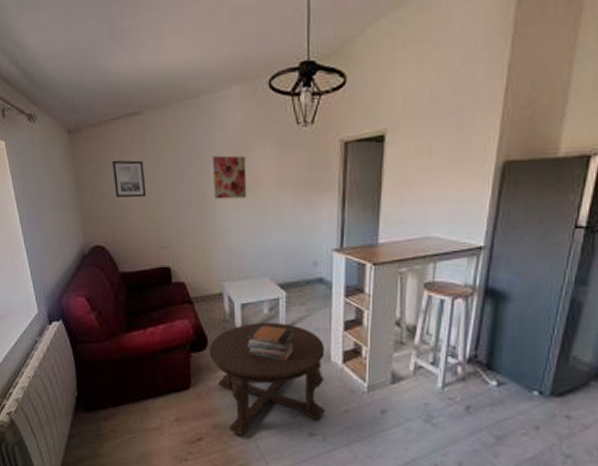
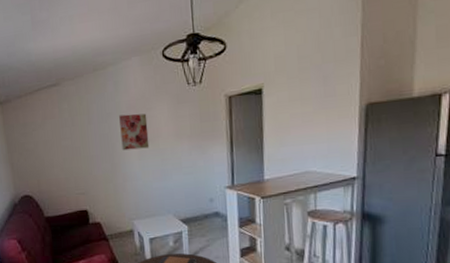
wall art: present [112,160,147,198] -> none [36,122,66,154]

